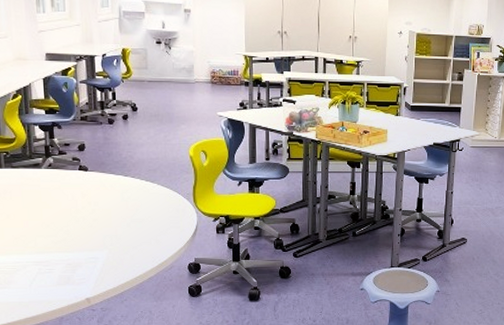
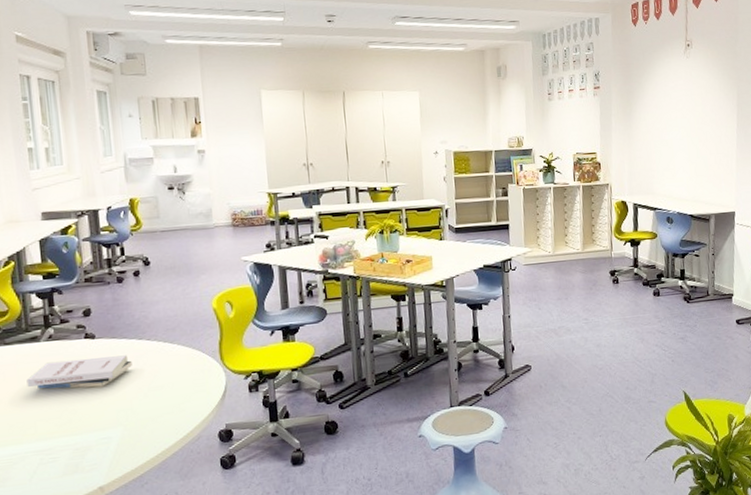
books: none [29,187,118,213] -> present [26,355,132,390]

